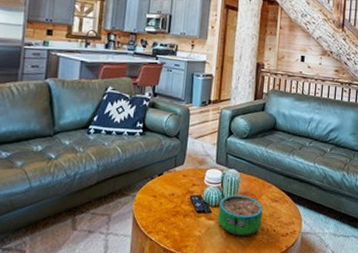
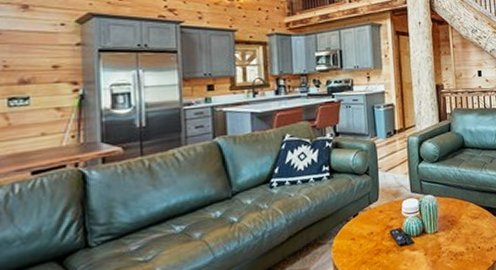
decorative bowl: present [218,195,263,236] -> none [421,218,466,261]

